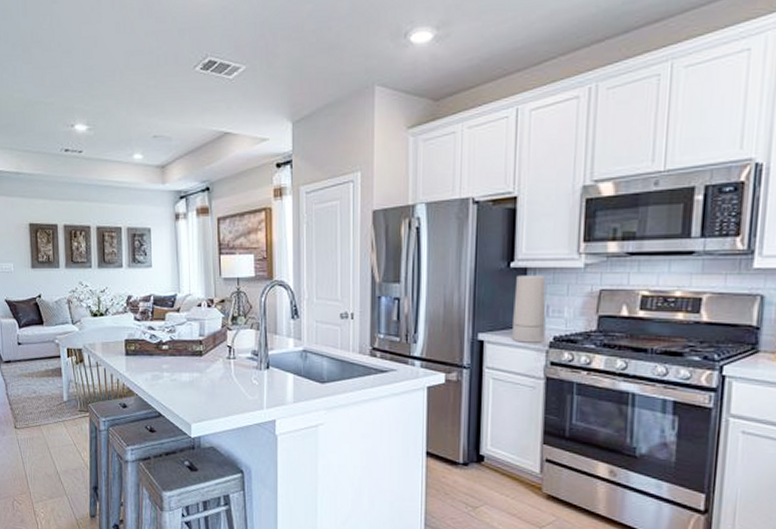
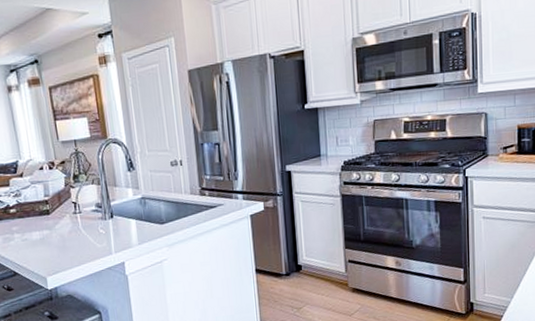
canister: present [512,275,546,343] -> none [310,113,338,169]

